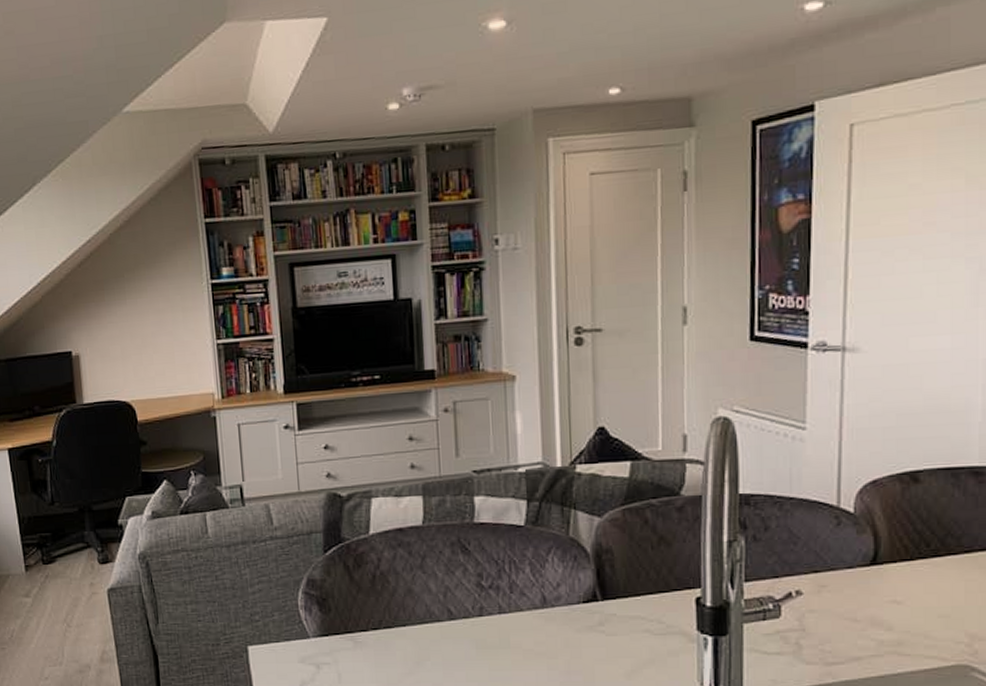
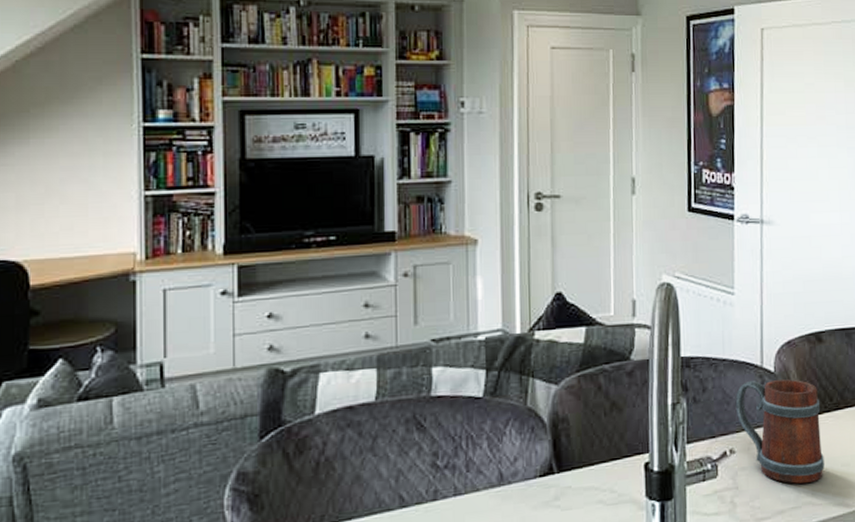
mug: none [804,521,915,631] -> present [735,379,824,484]

